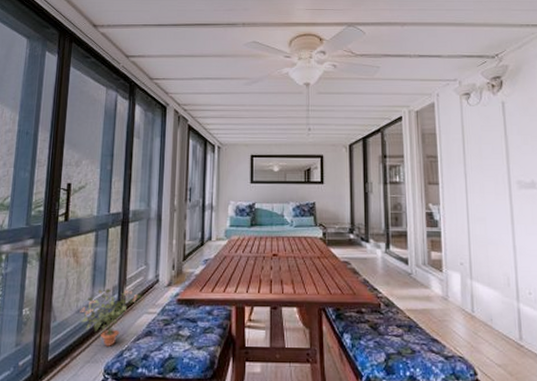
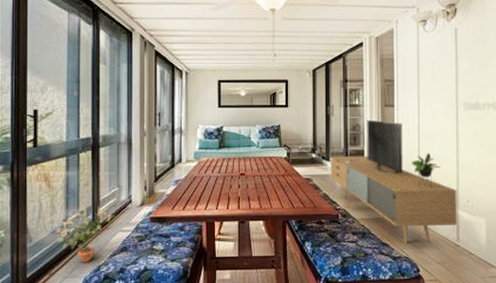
media console: none [370,198,519,342] -> present [330,119,457,244]

